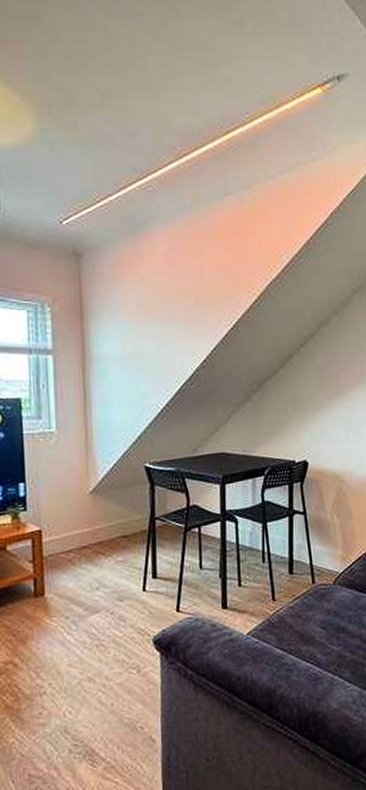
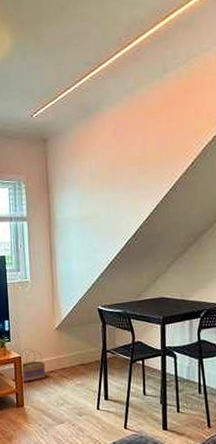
basket: none [40,519,76,563] -> present [20,348,46,382]

